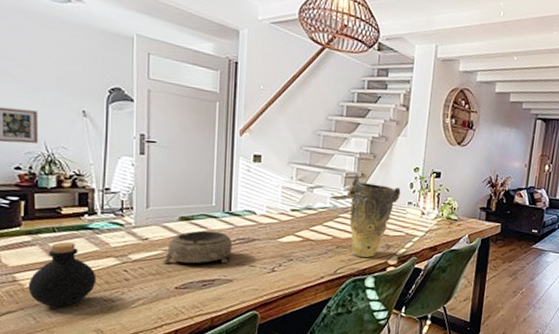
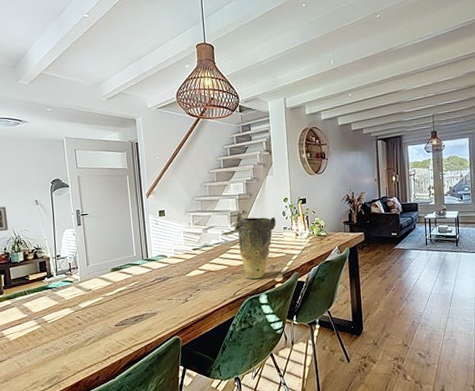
bottle: present [28,241,97,307] -> none [12,300,59,353]
decorative bowl: present [162,230,233,264] -> none [103,275,153,307]

